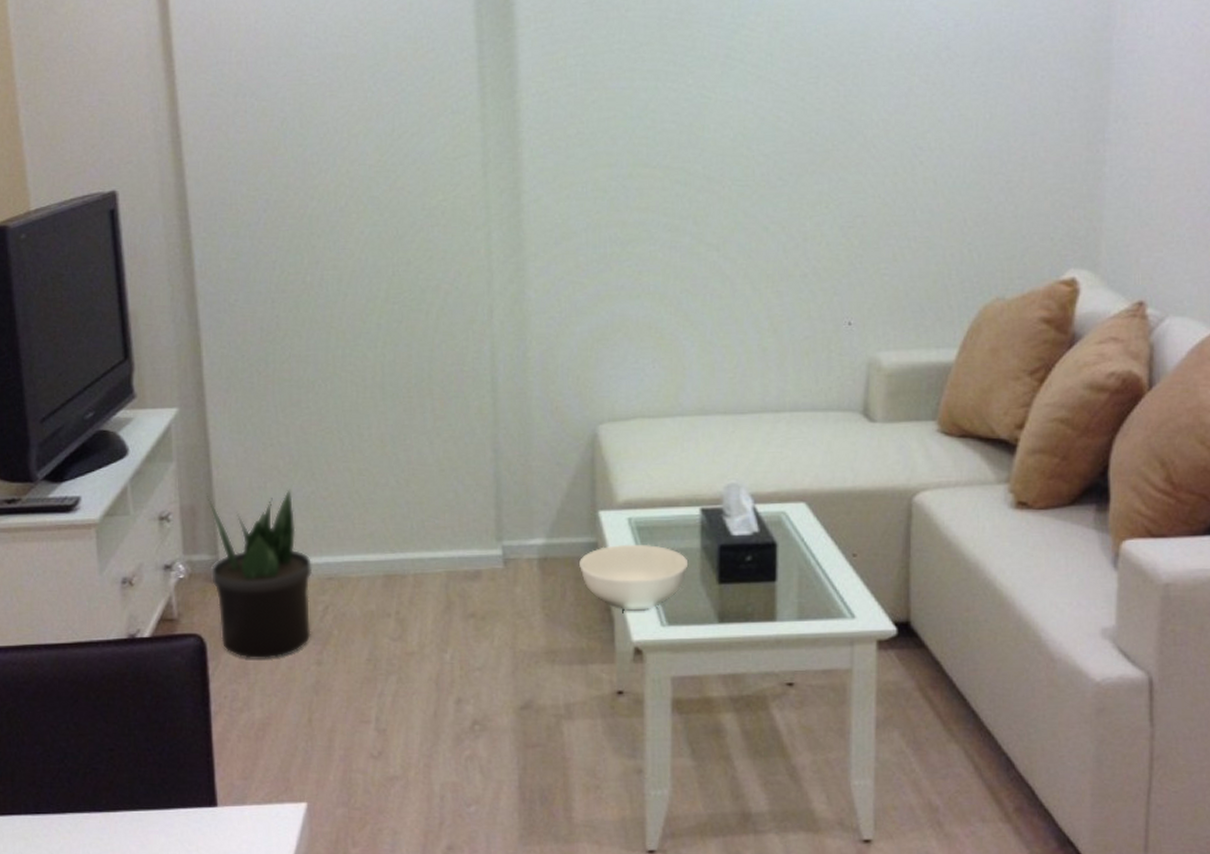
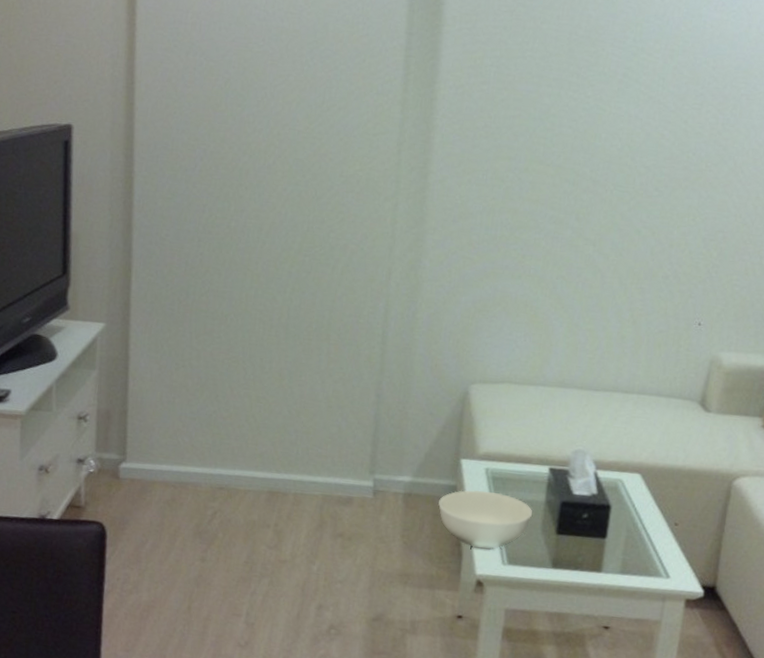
planter: present [207,489,313,658] -> none [117,401,207,550]

